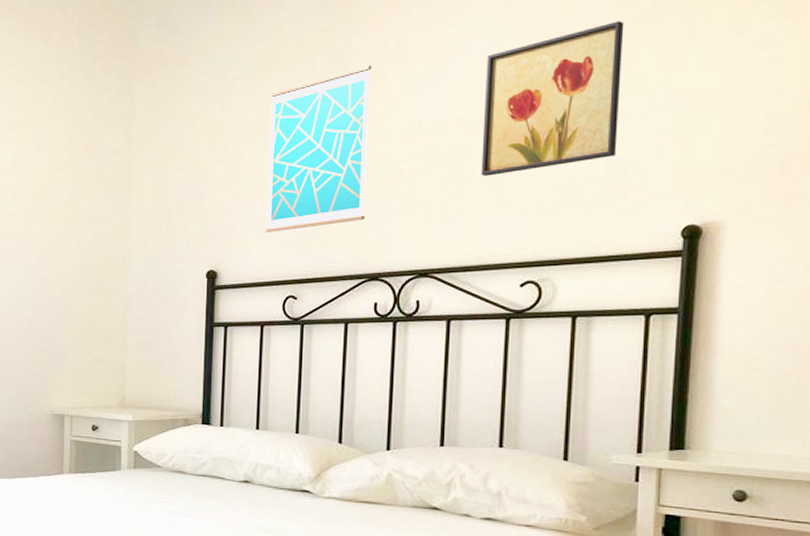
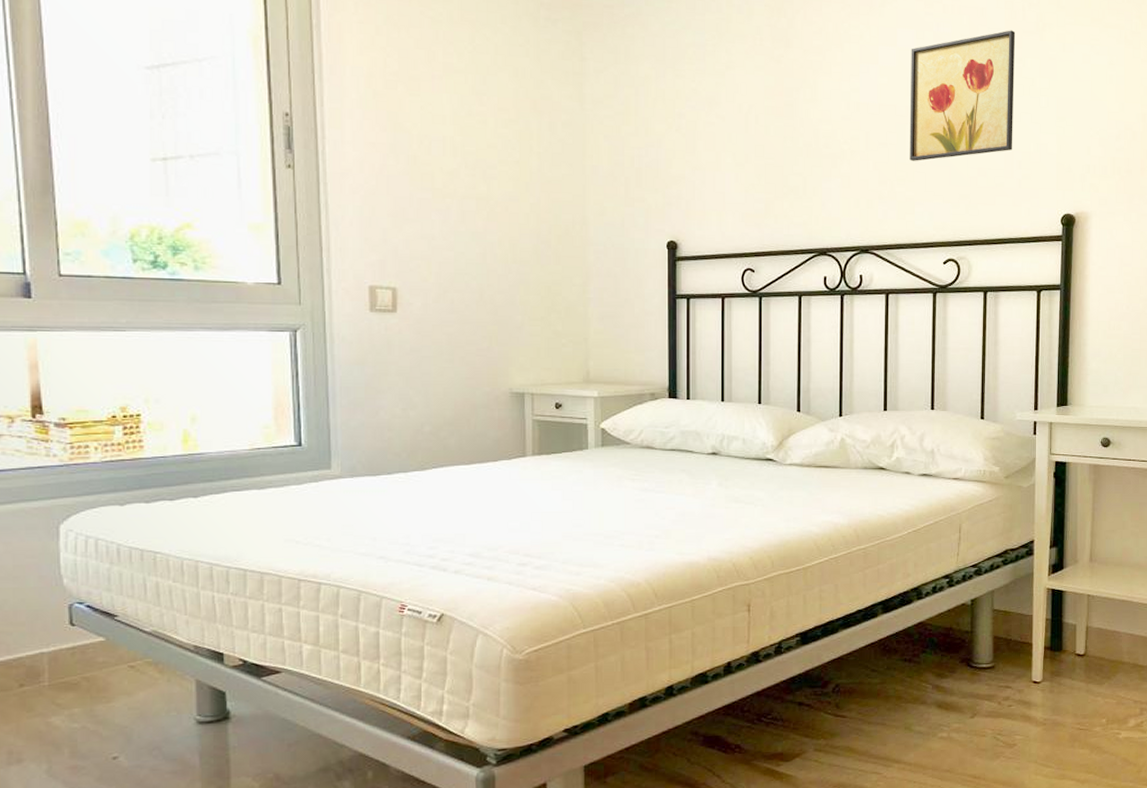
wall art: present [266,65,372,232] -> none [722,46,814,205]

